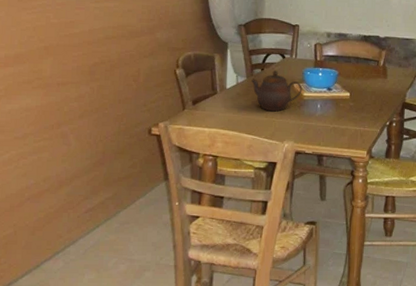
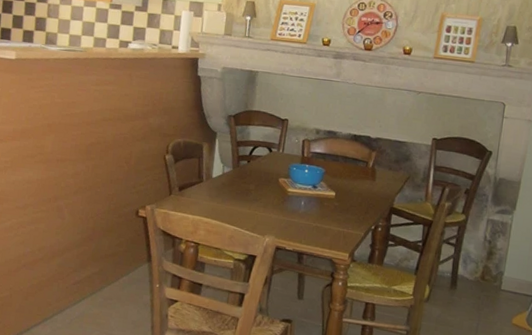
teapot: present [251,71,303,112] -> none [237,164,288,205]

